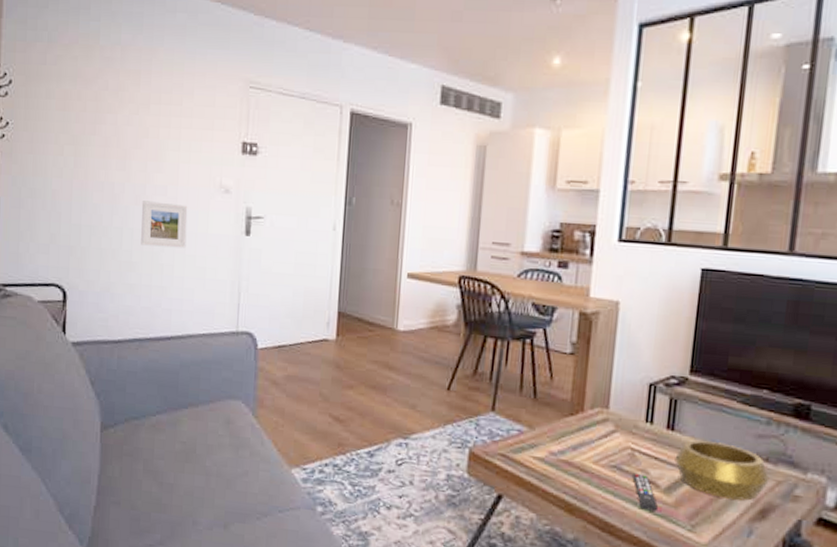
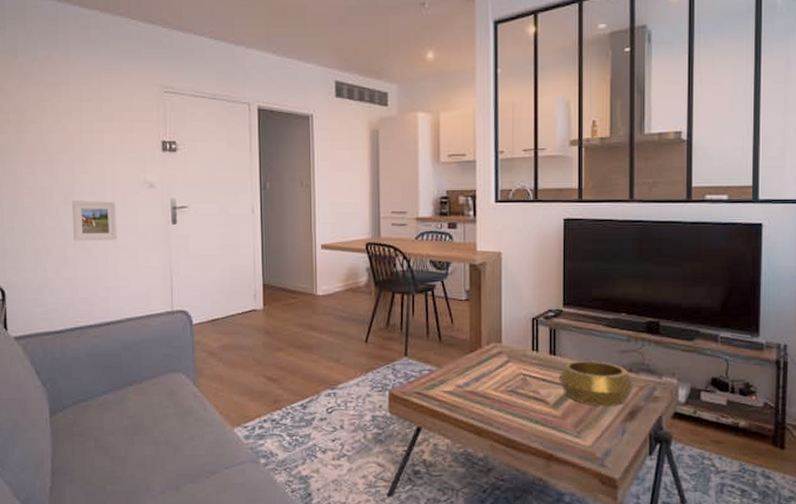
remote control: present [632,474,658,511] -> none [526,395,549,424]

